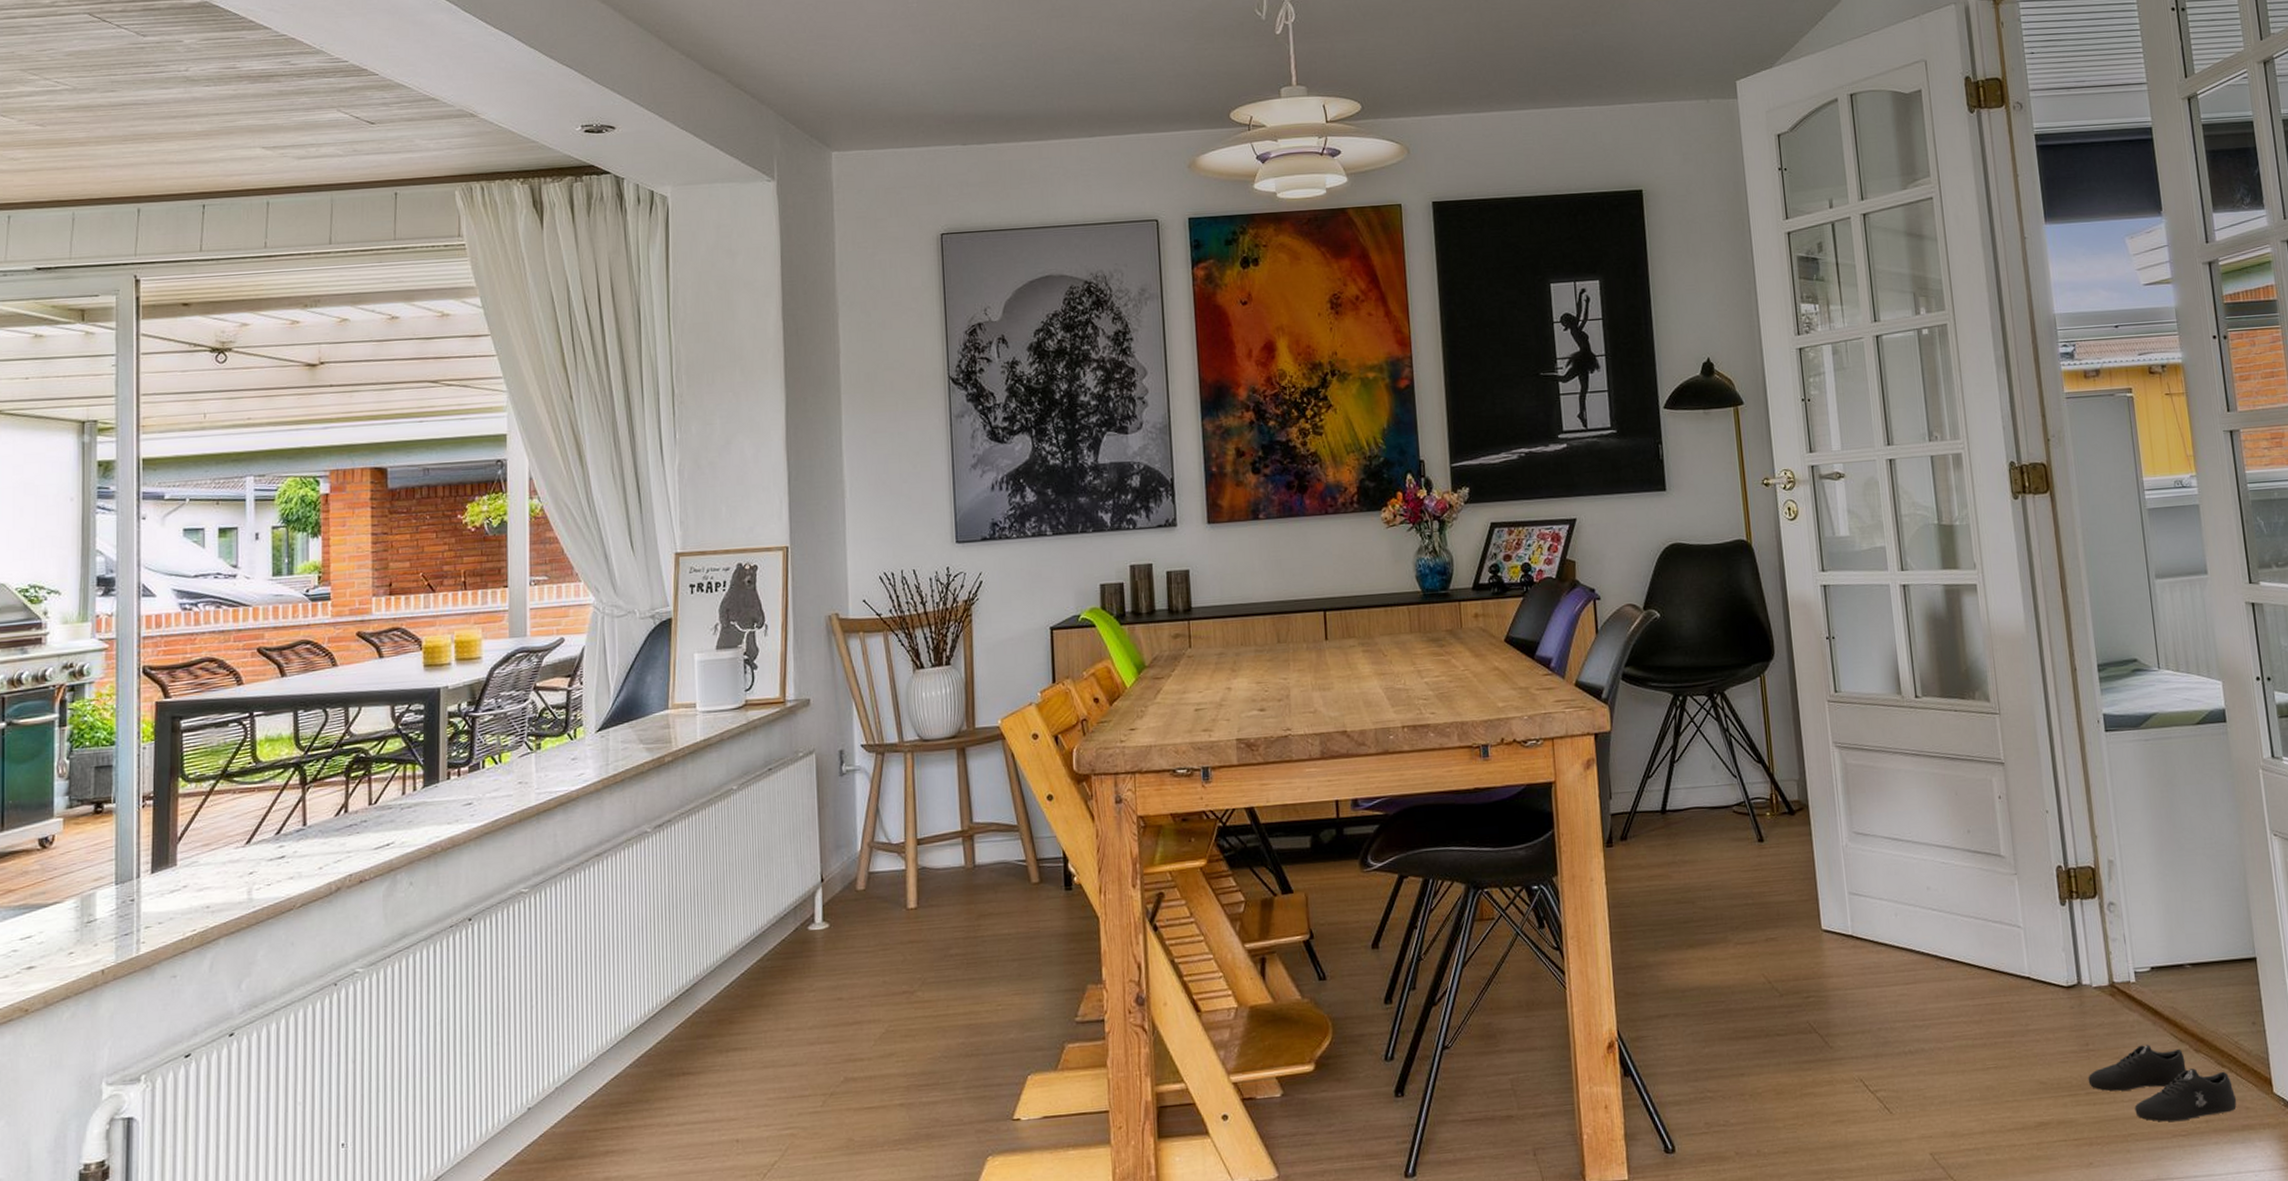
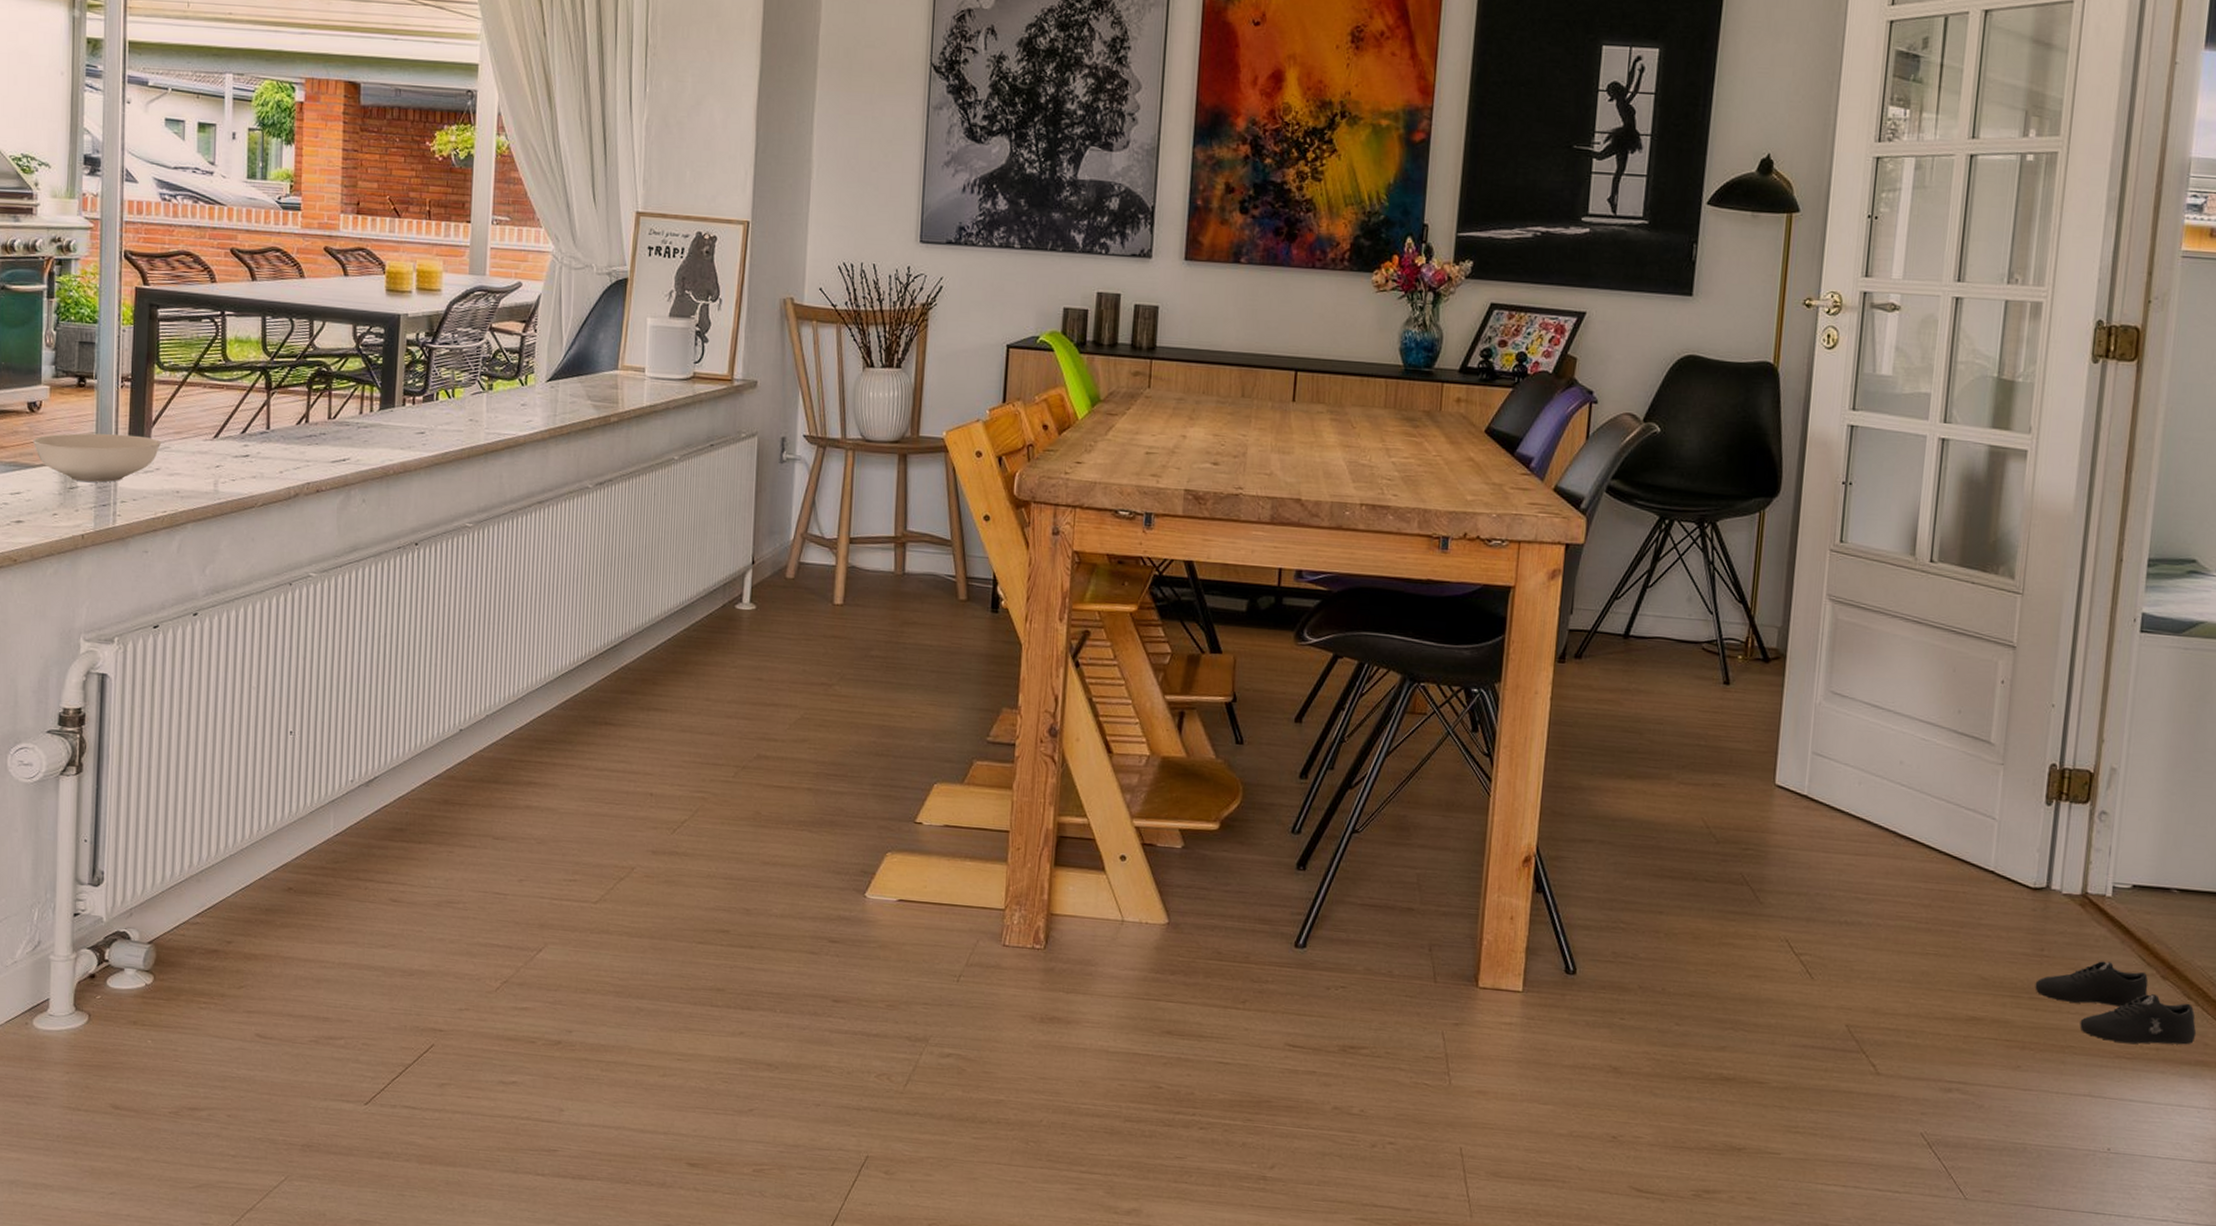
bowl: none [45,854,188,914] -> present [33,433,161,483]

